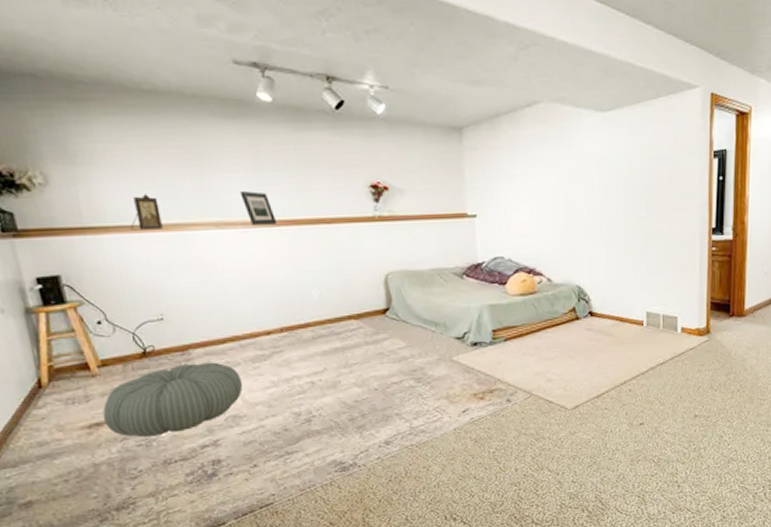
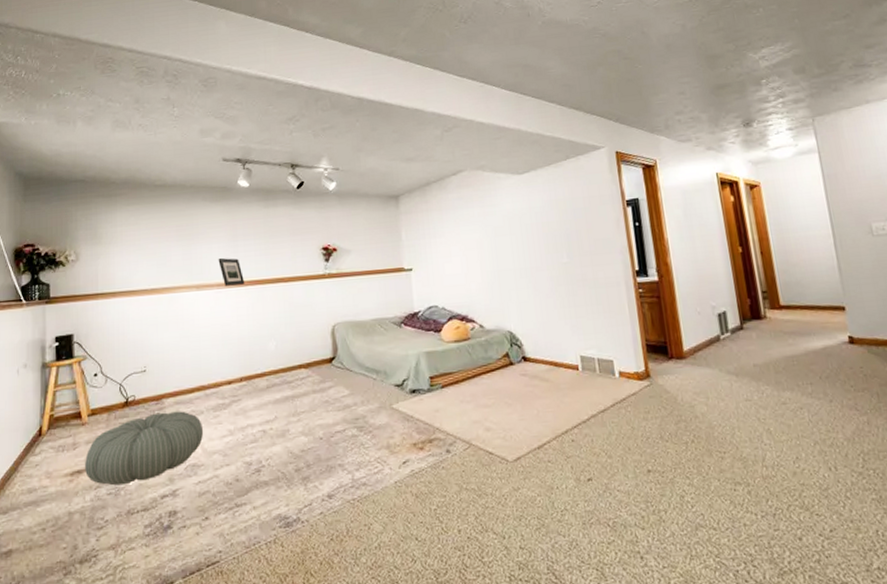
photo frame: present [130,194,163,231] -> none [132,264,156,295]

